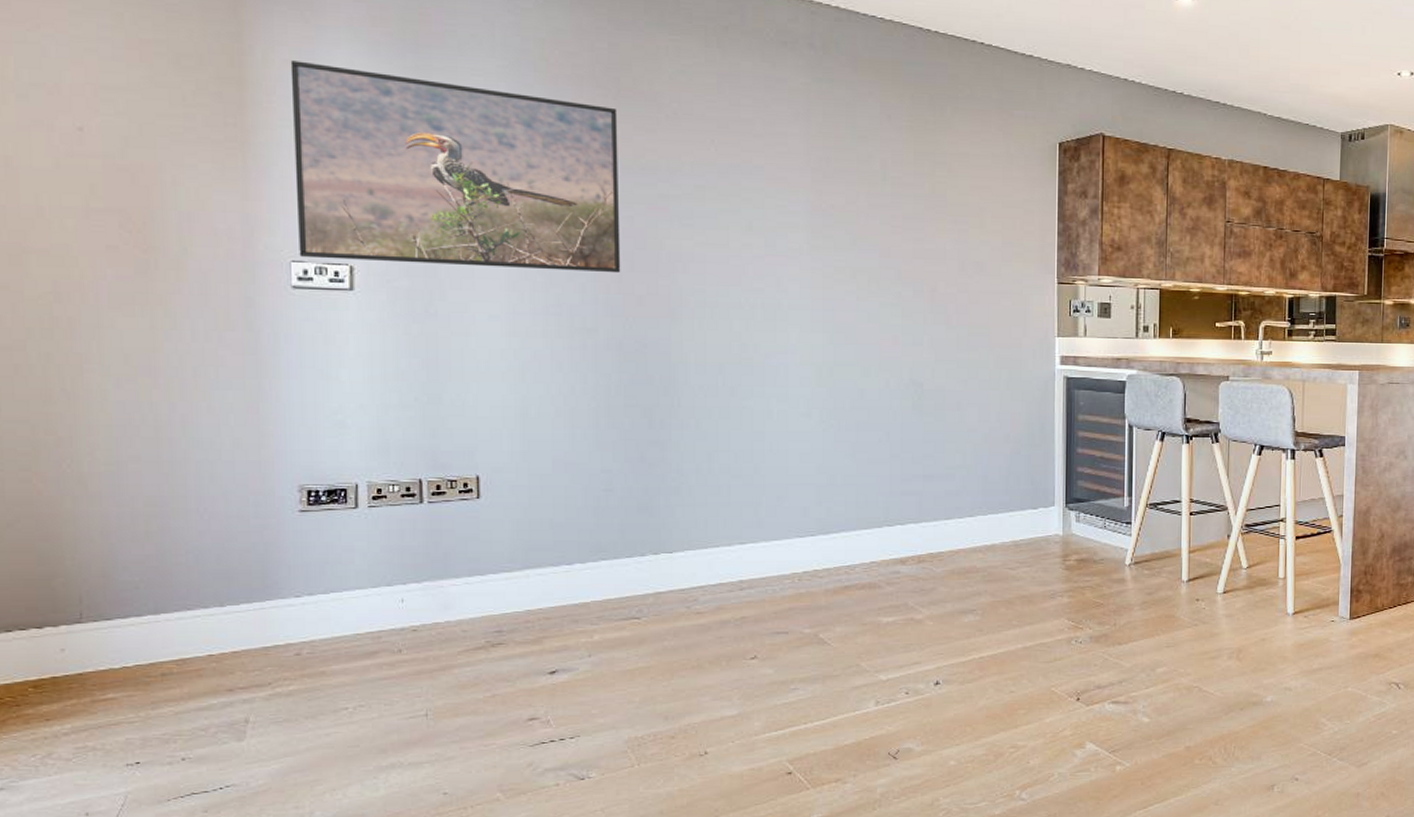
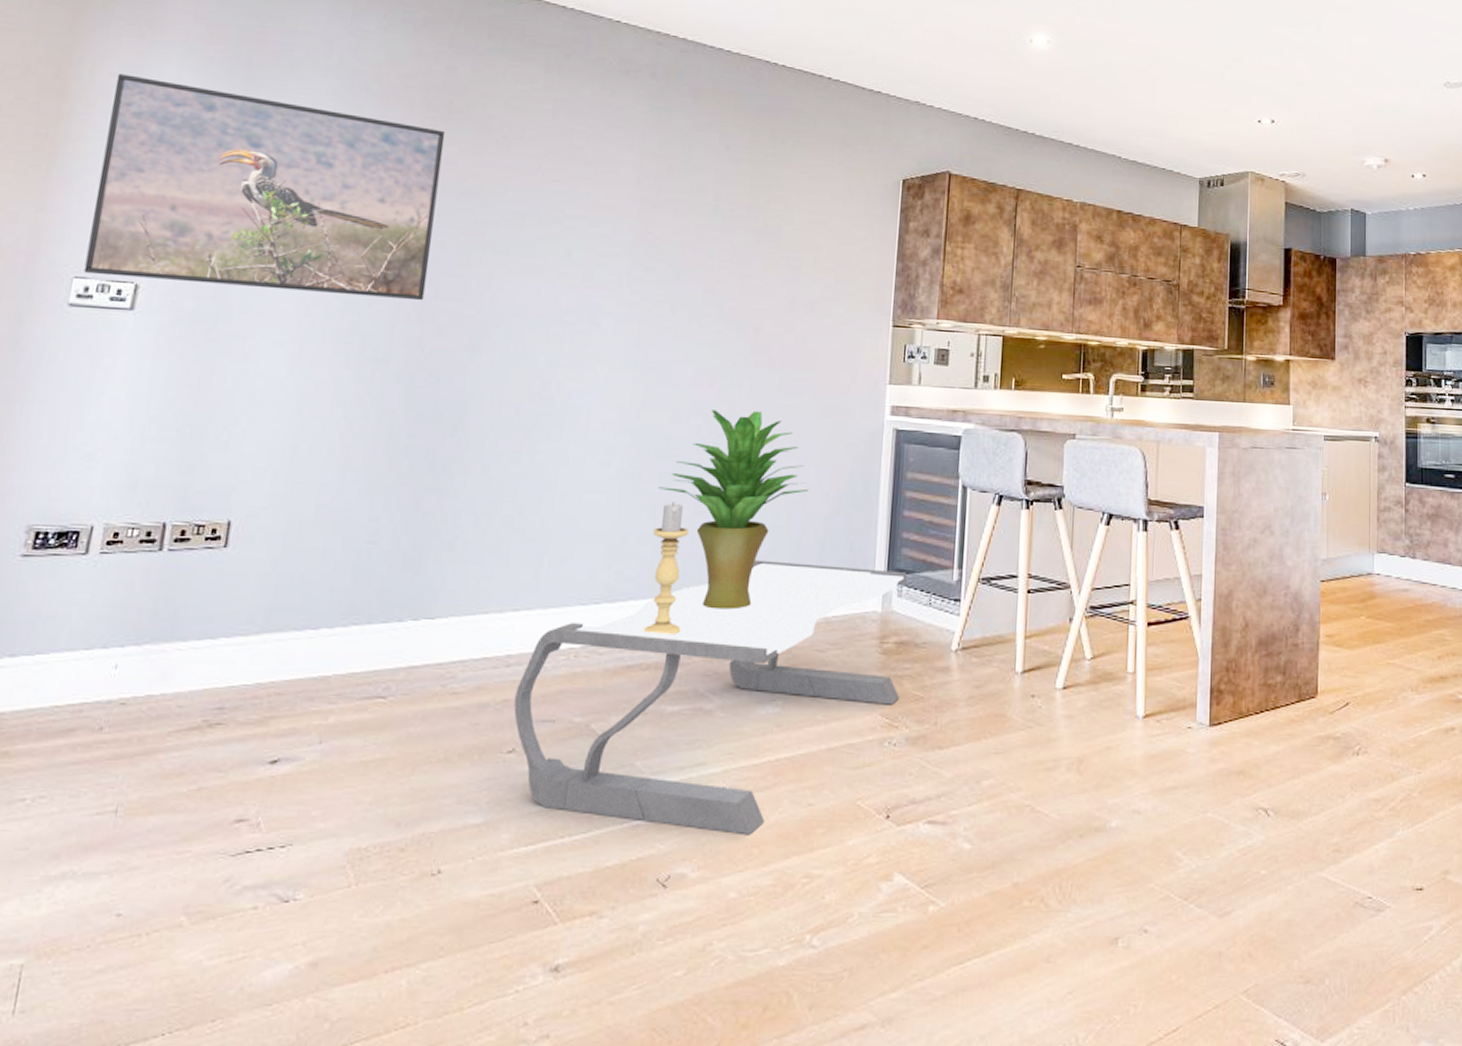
coffee table: none [751,495,1084,717] -> present [514,560,908,836]
potted plant: none [856,364,991,537] -> present [658,410,809,610]
candle holder: none [856,446,889,560] -> present [643,501,689,635]

